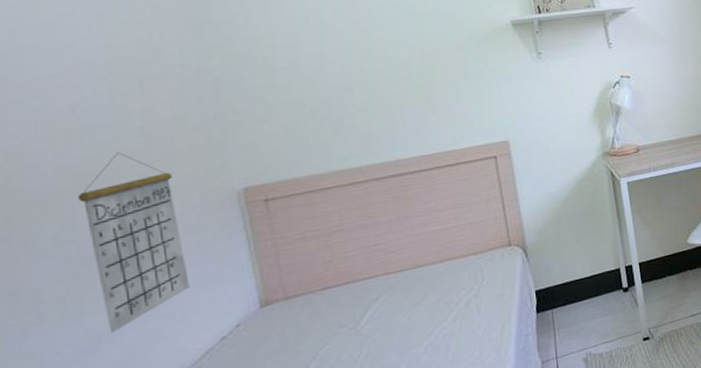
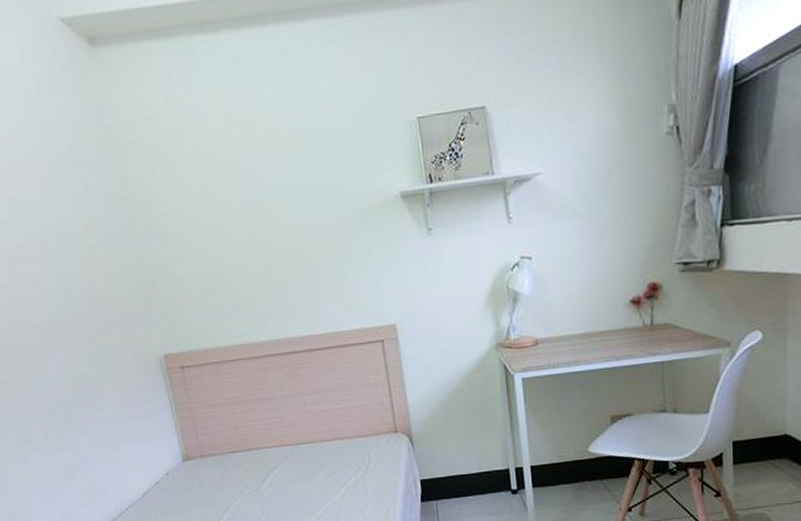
calendar: present [77,152,190,334] -> none [46,316,130,467]

